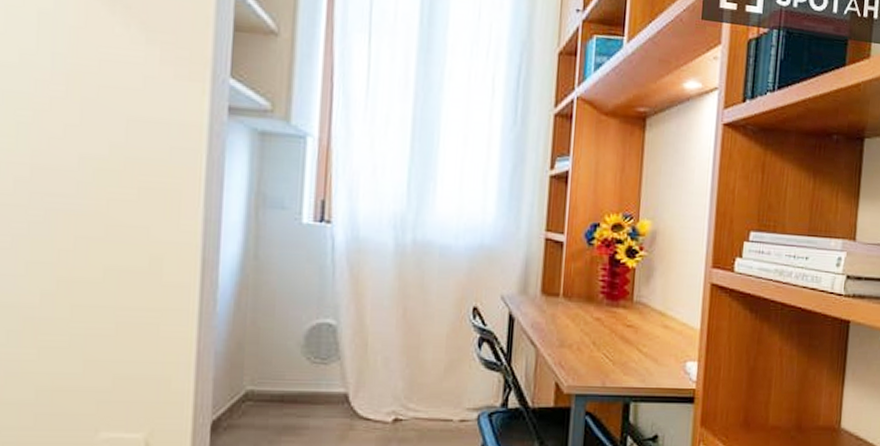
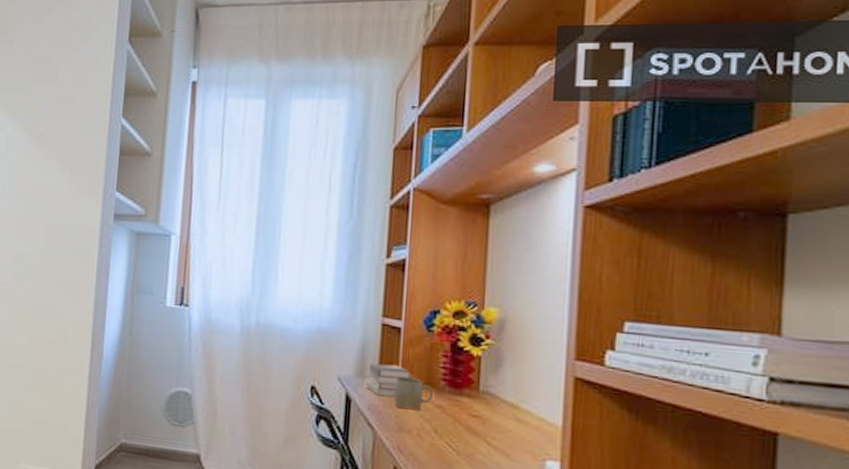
books: none [527,279,580,313] -> present [364,363,419,396]
mug: none [555,293,593,325] -> present [393,377,433,411]

